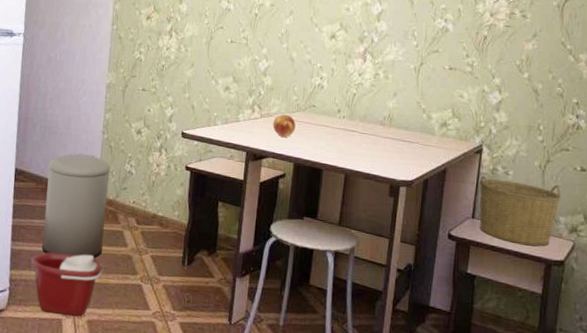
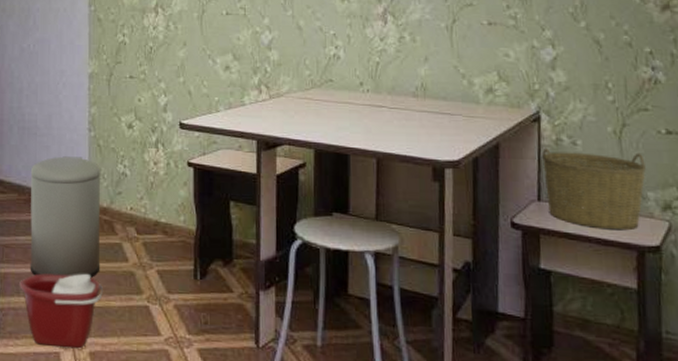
fruit: present [273,114,296,137] -> none [285,92,312,119]

